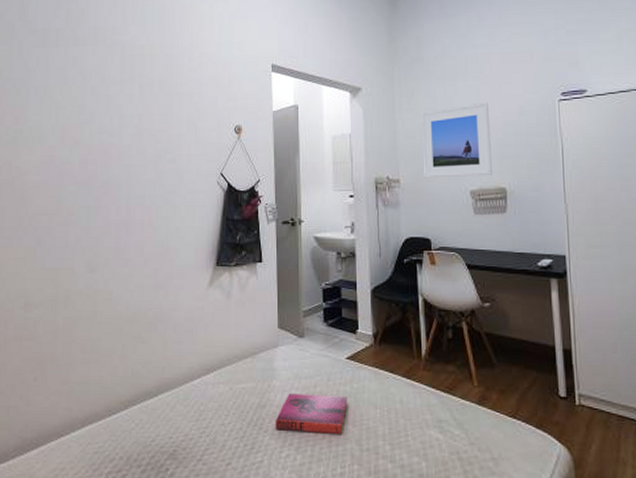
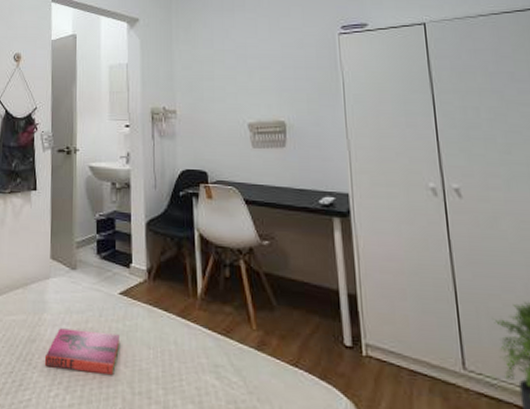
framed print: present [421,102,492,178] -> none [199,35,271,110]

